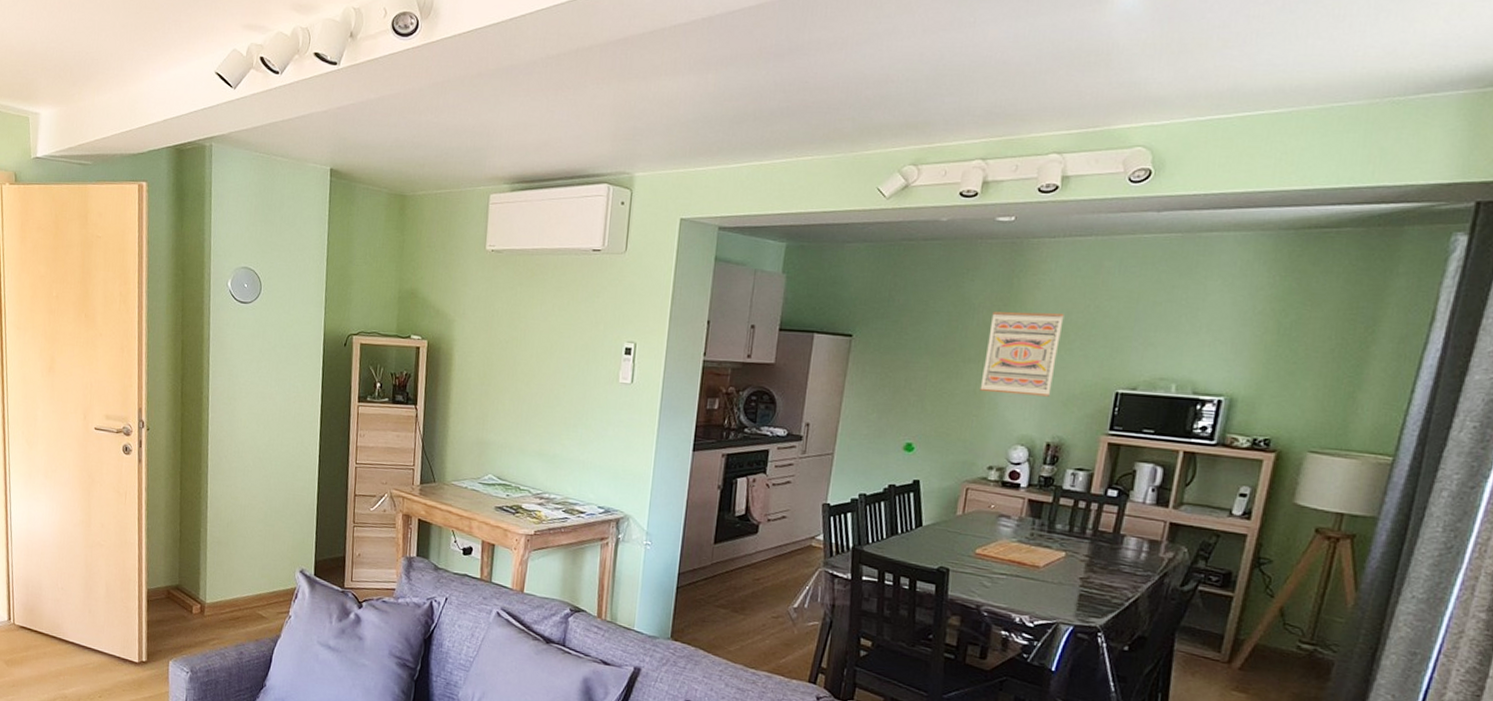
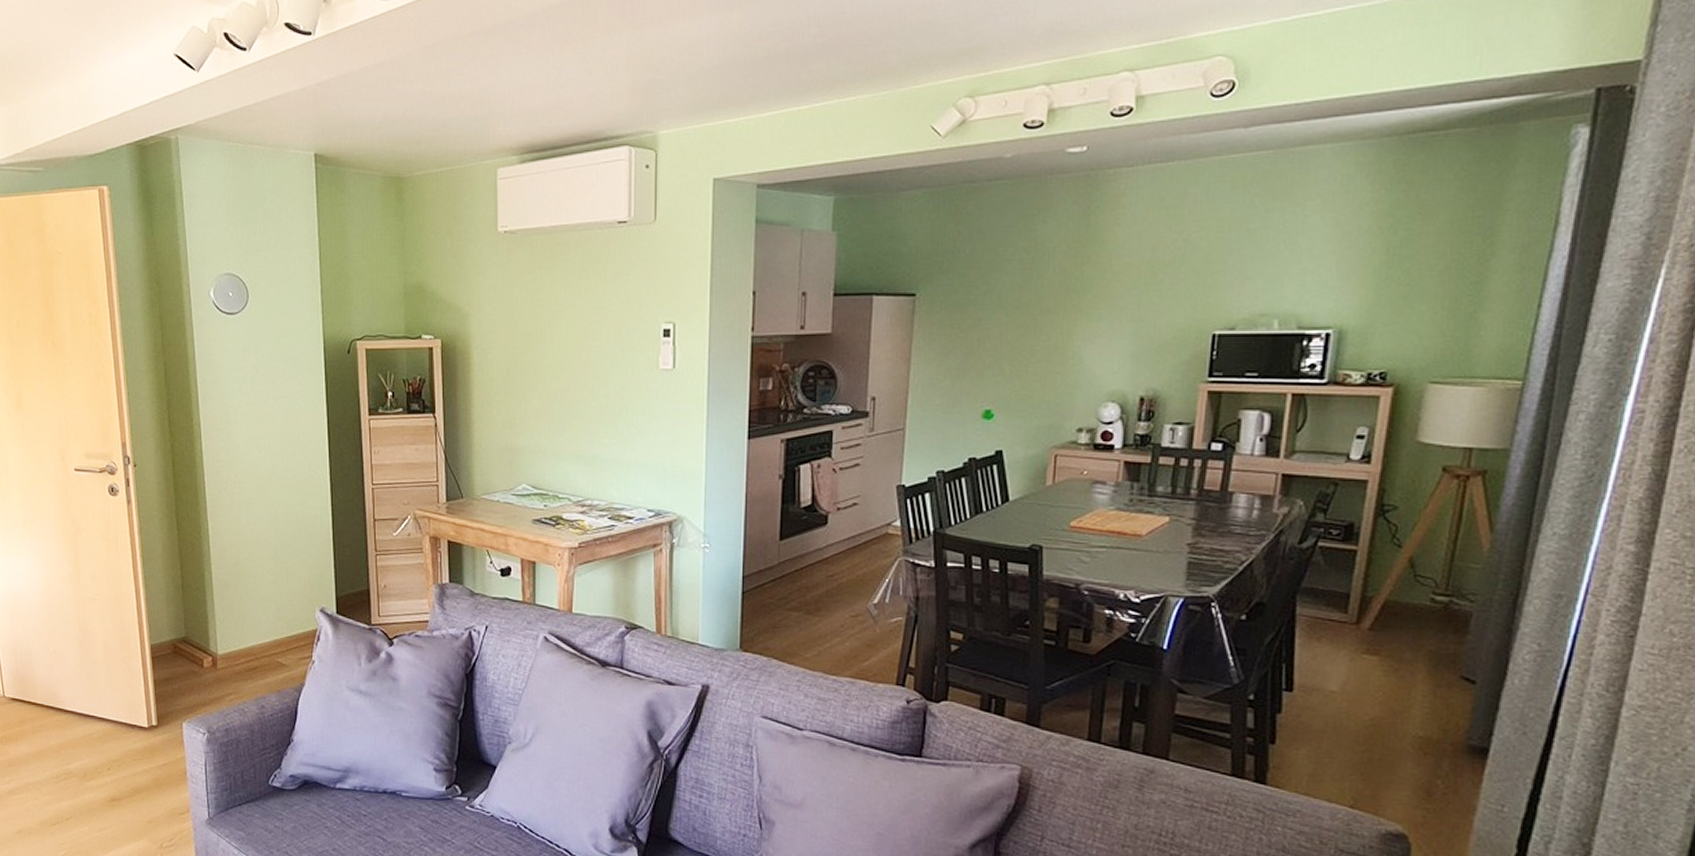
wall art: present [980,311,1064,397] -> none [1062,250,1150,346]

